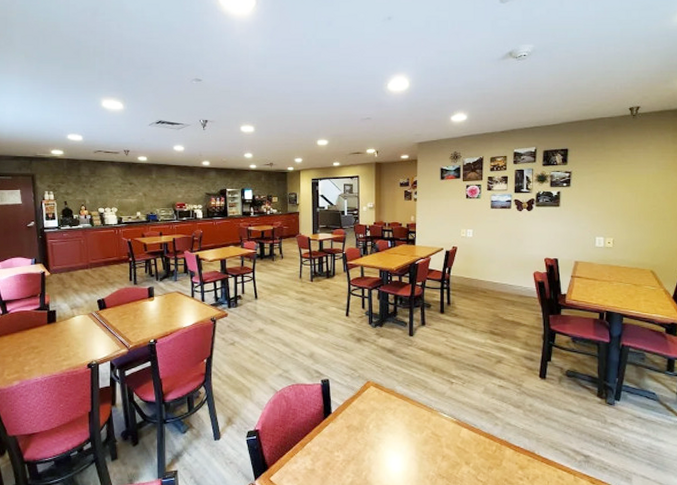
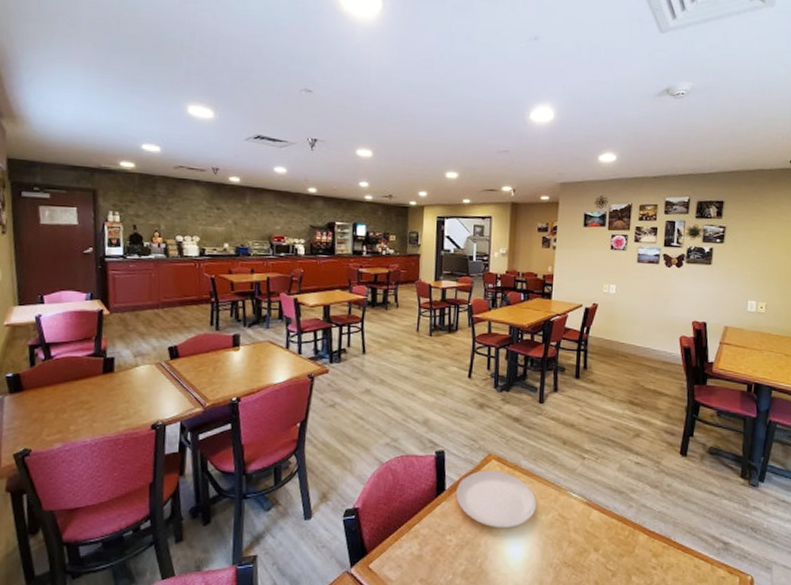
plate: none [341,395,412,446] -> present [456,470,537,529]

